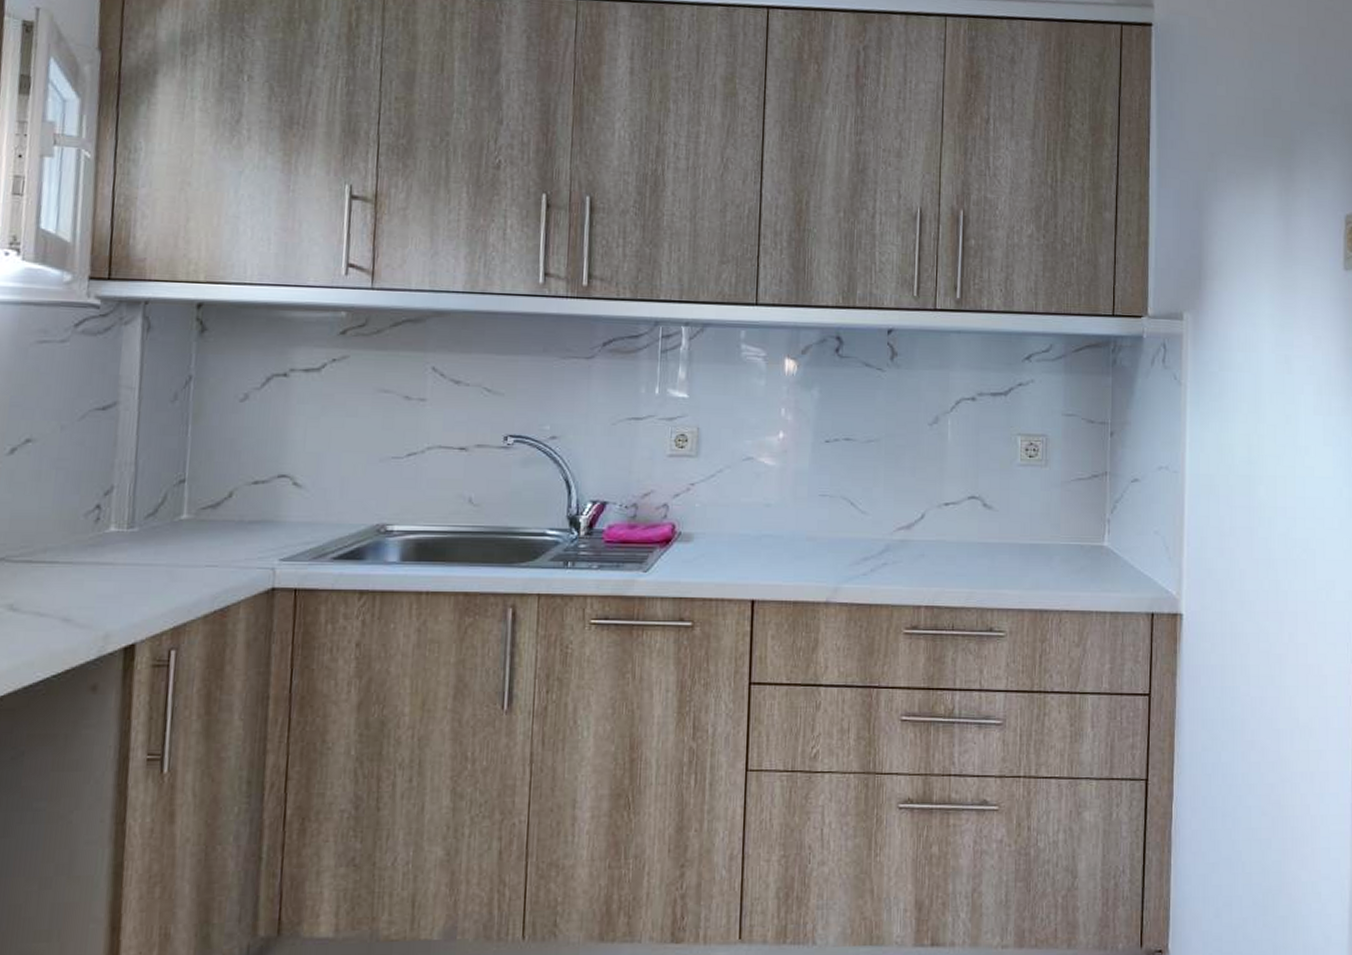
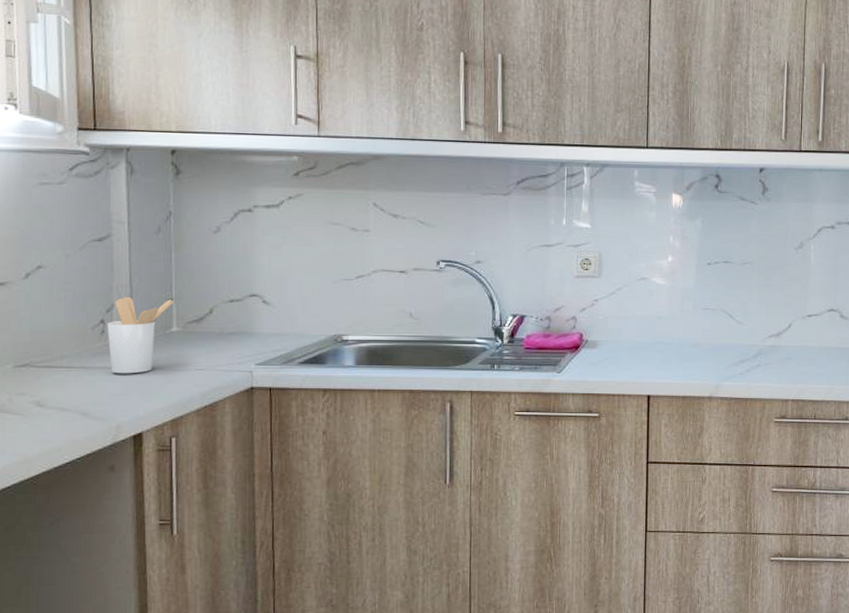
utensil holder: none [103,476,187,571] -> present [107,296,174,374]

